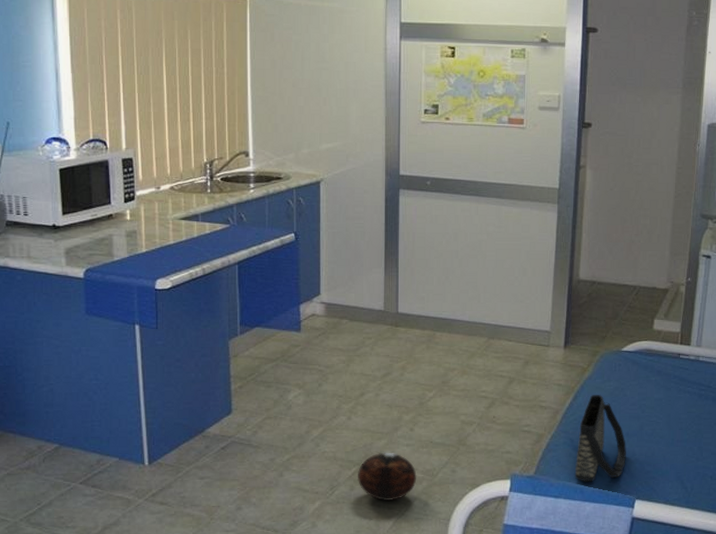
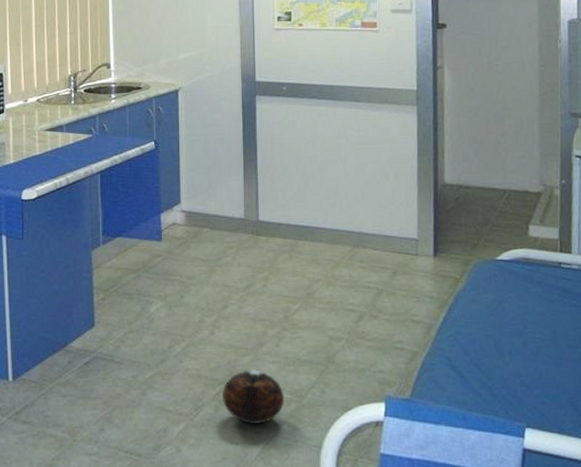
handbag: present [574,395,626,482] -> none [454,308,511,407]

